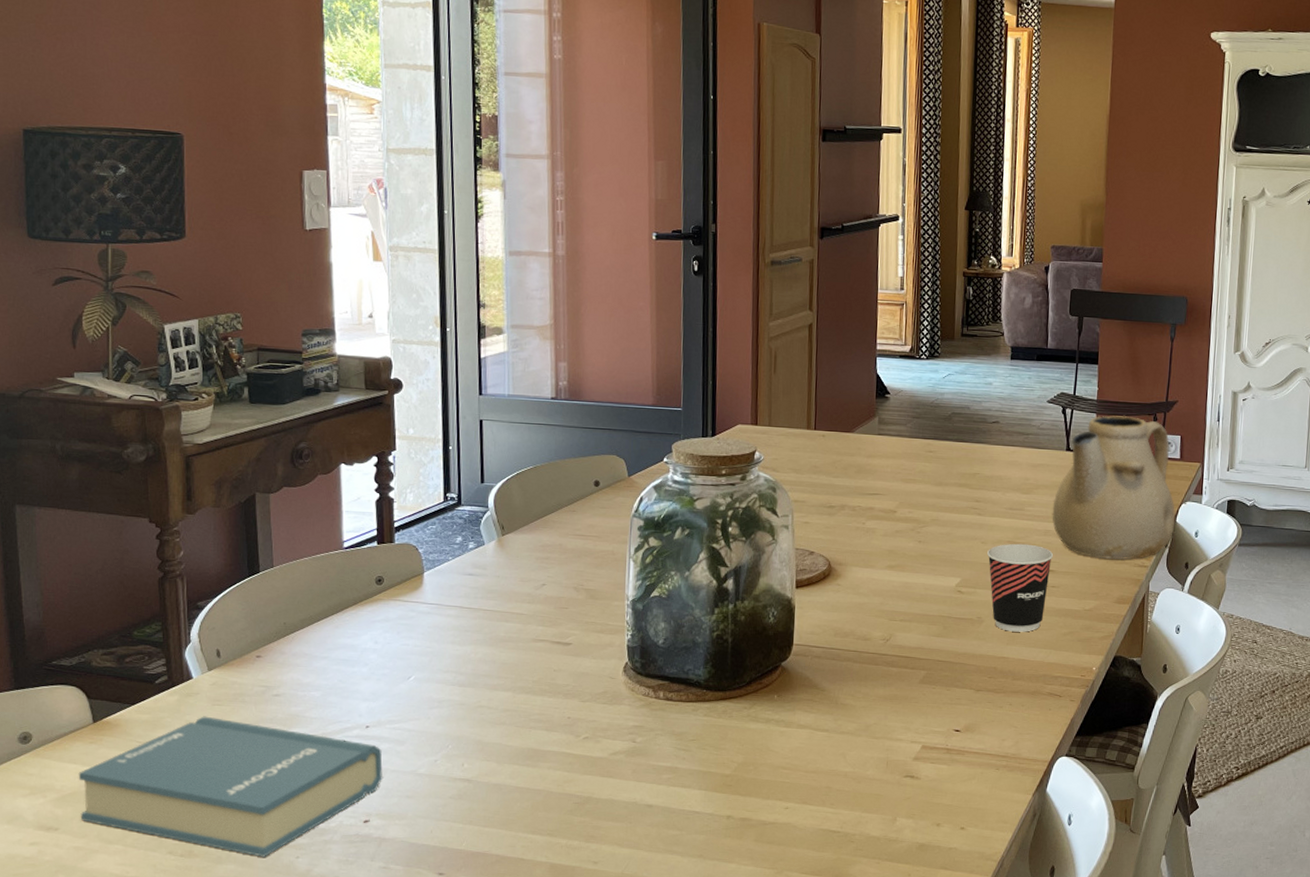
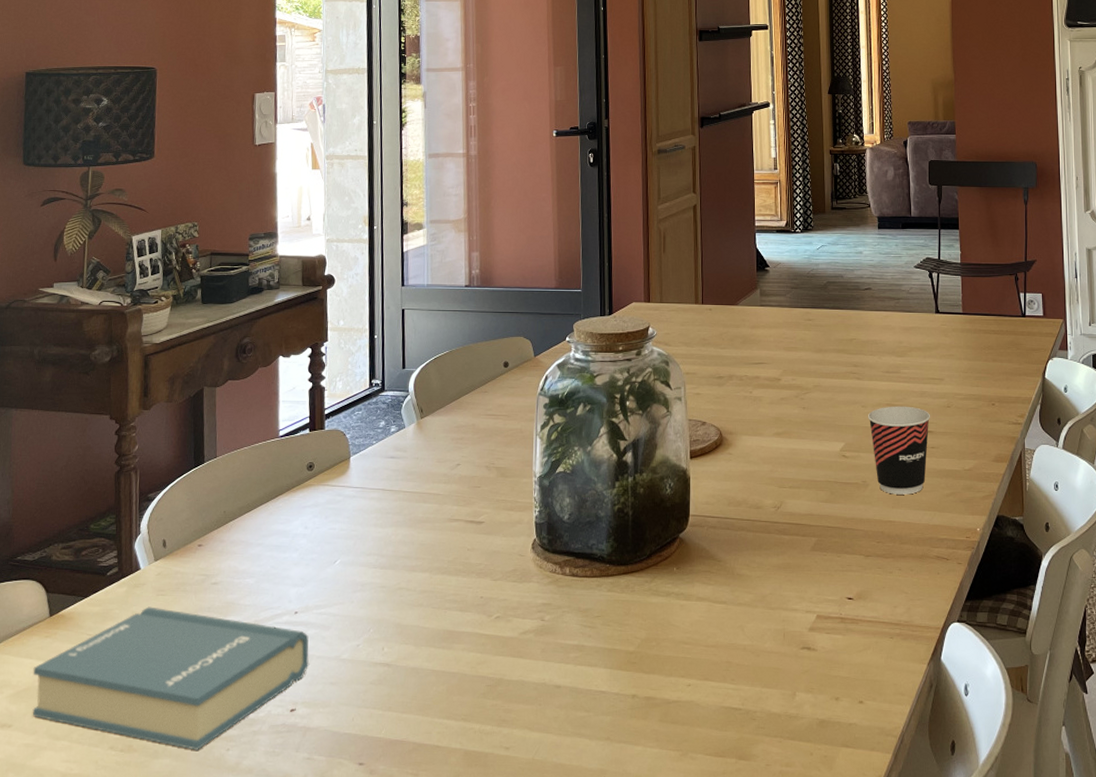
teapot: present [1052,415,1176,560] -> none [926,277,1044,419]

